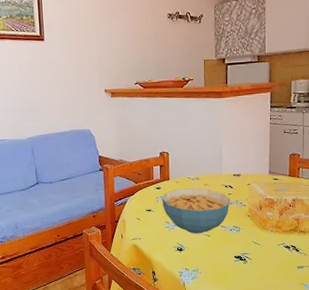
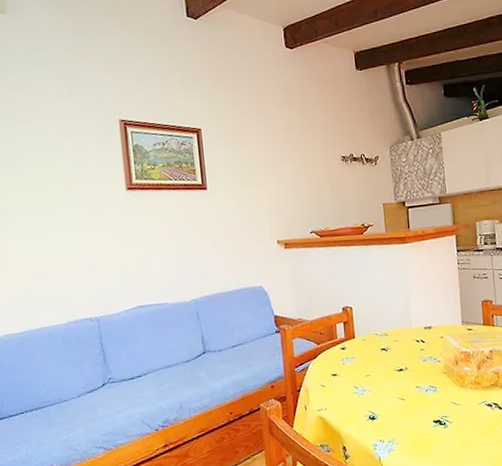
cereal bowl: present [162,188,230,234] -> none [348,345,424,399]

